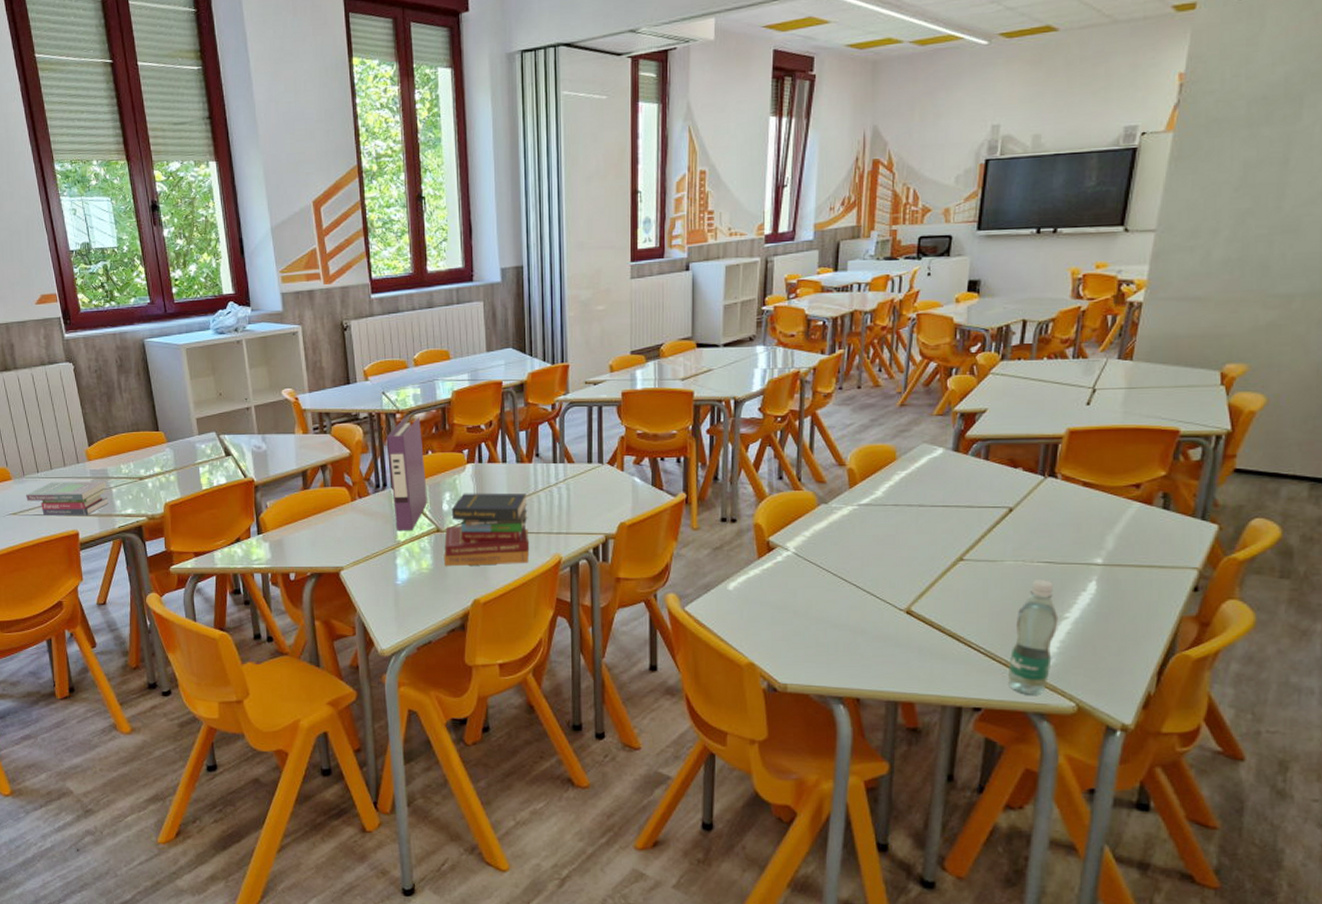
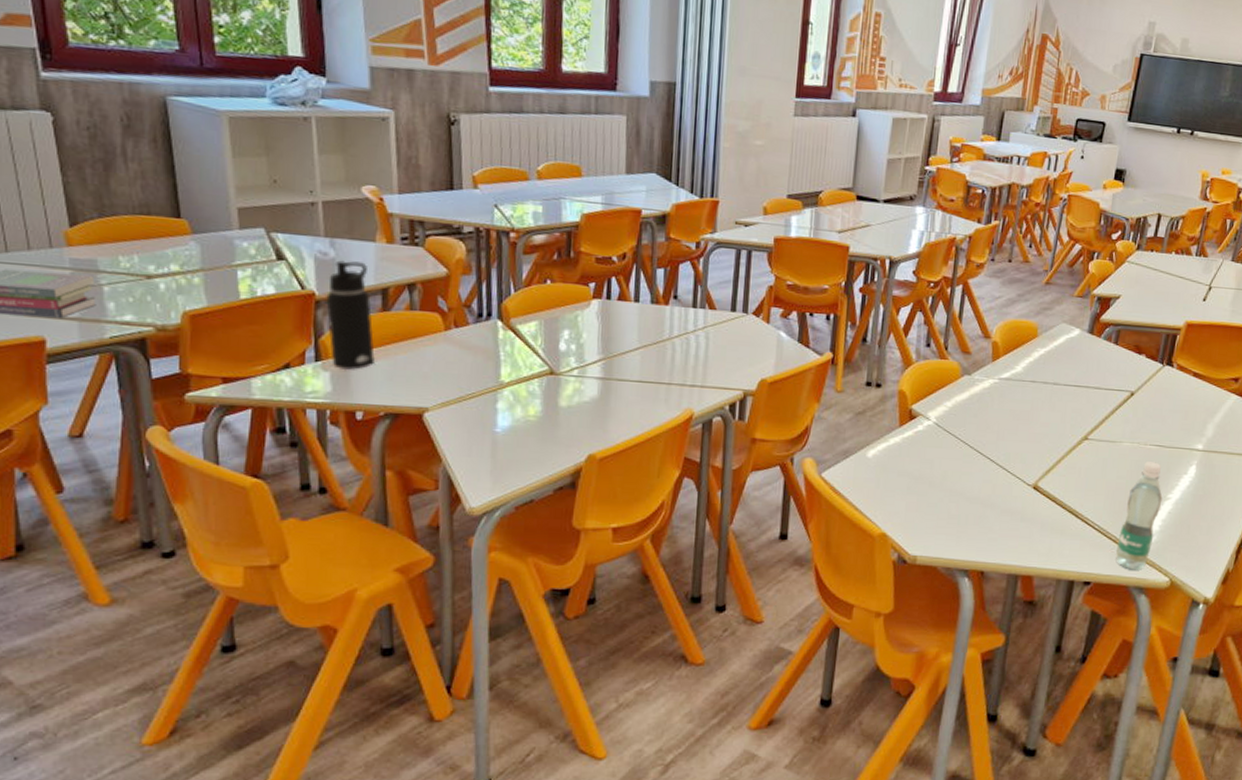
water bottle: none [262,451,300,541] -> present [326,260,375,371]
binder: present [386,417,427,530] -> none [495,237,542,370]
books: present [443,493,530,567] -> none [555,332,660,418]

